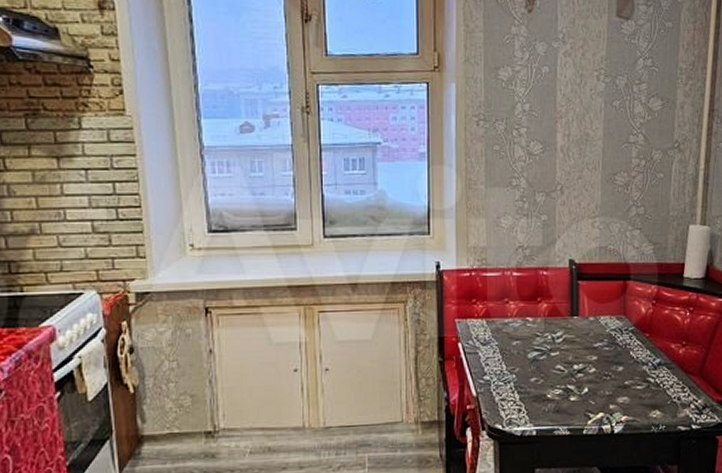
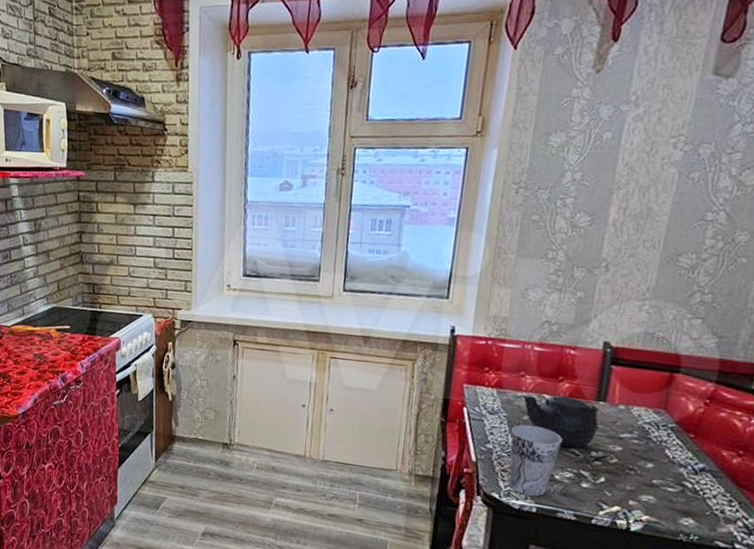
cup: none [504,349,549,420] -> present [509,424,563,497]
teapot: none [509,316,576,365] -> present [522,395,599,448]

